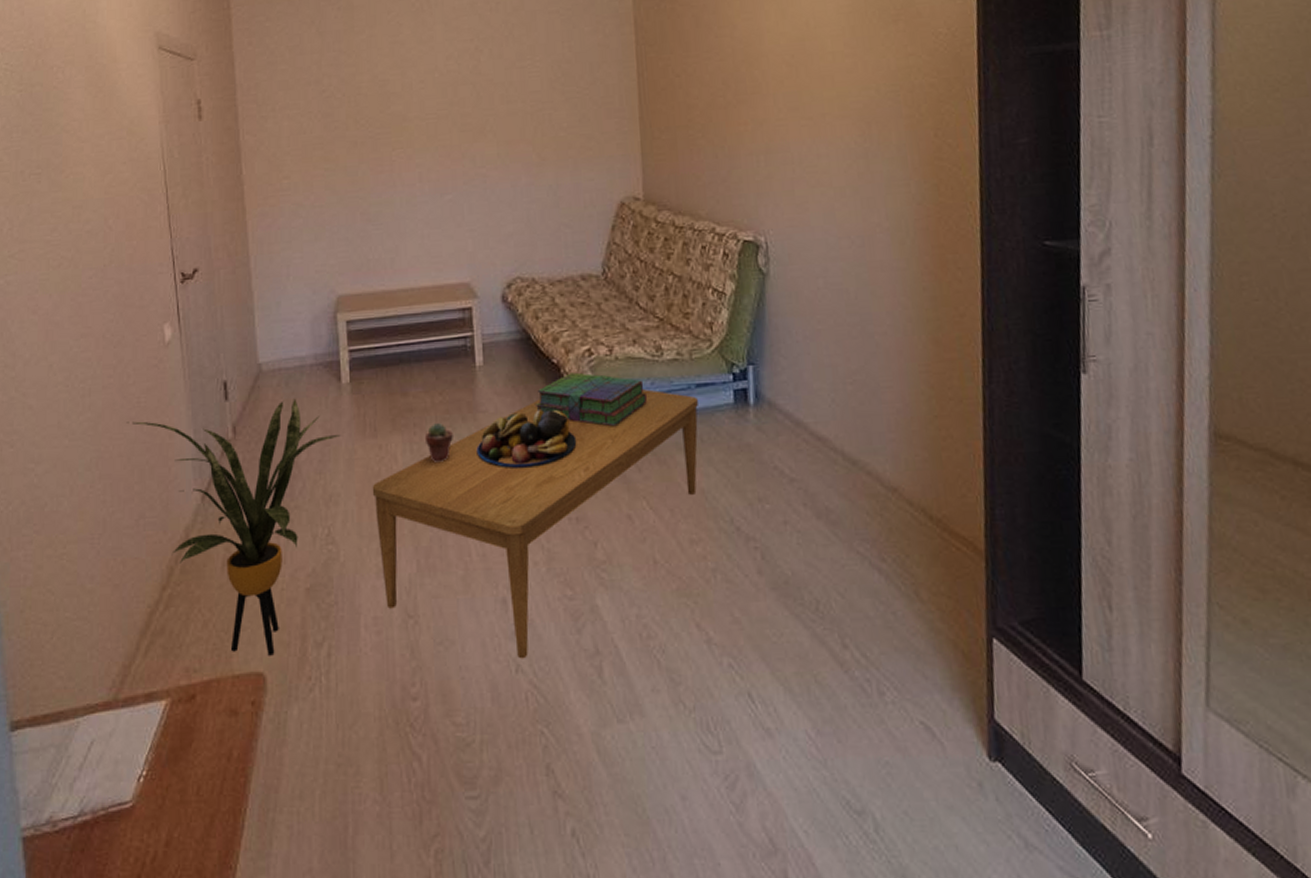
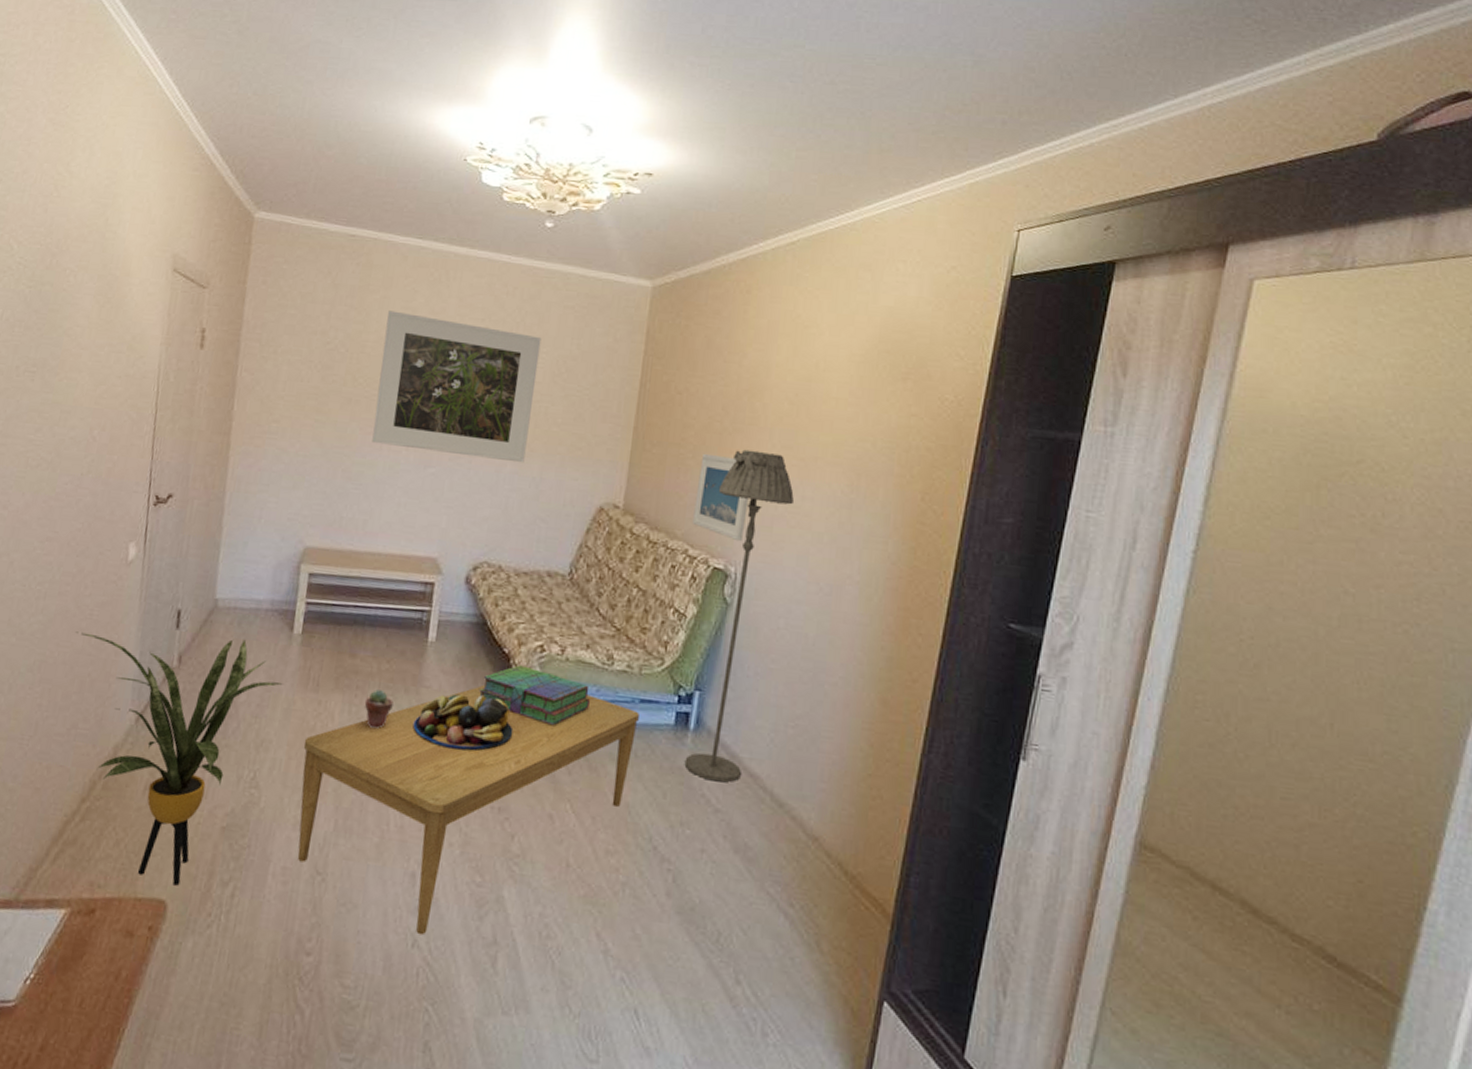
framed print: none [377,46,538,181] -> present [372,310,542,463]
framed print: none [711,129,767,211] -> present [691,453,749,542]
floor lamp: none [733,117,811,452] -> present [684,449,795,783]

